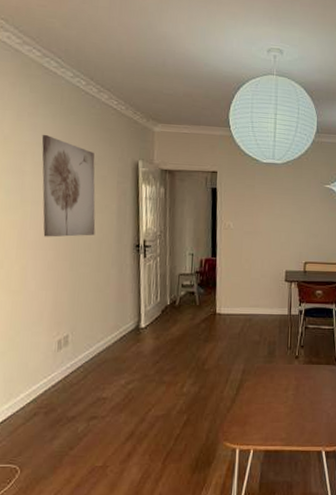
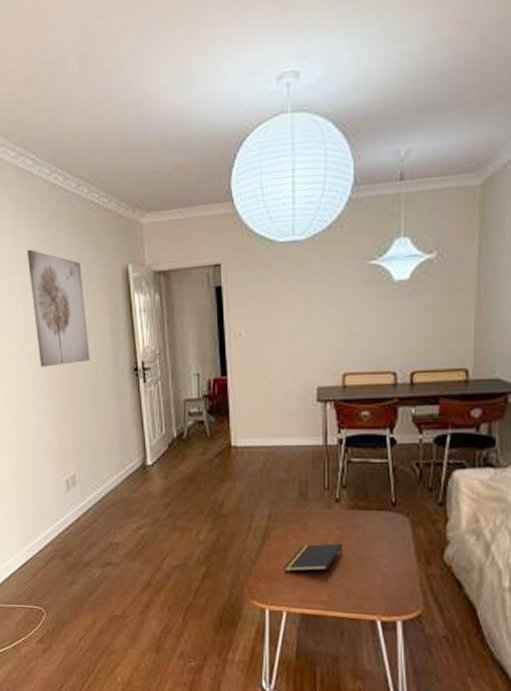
notepad: none [253,391,300,416] -> present [284,543,343,572]

